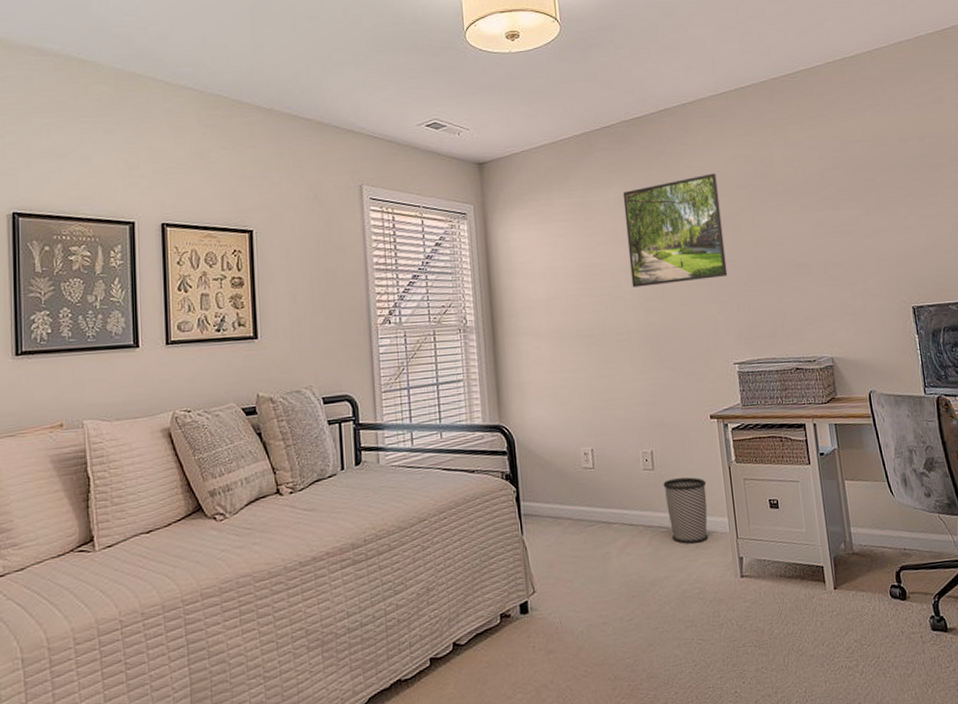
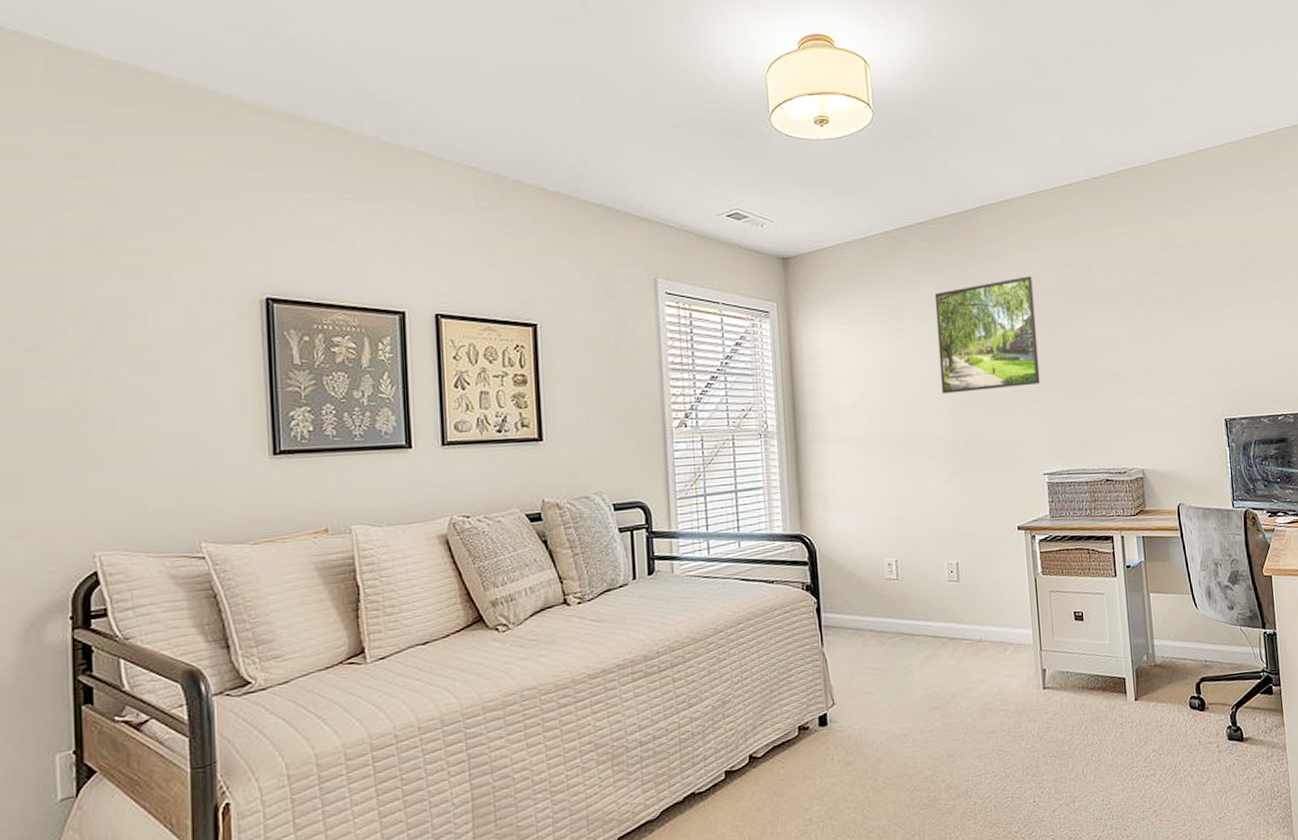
wastebasket: present [663,477,708,544] -> none [968,589,1012,656]

